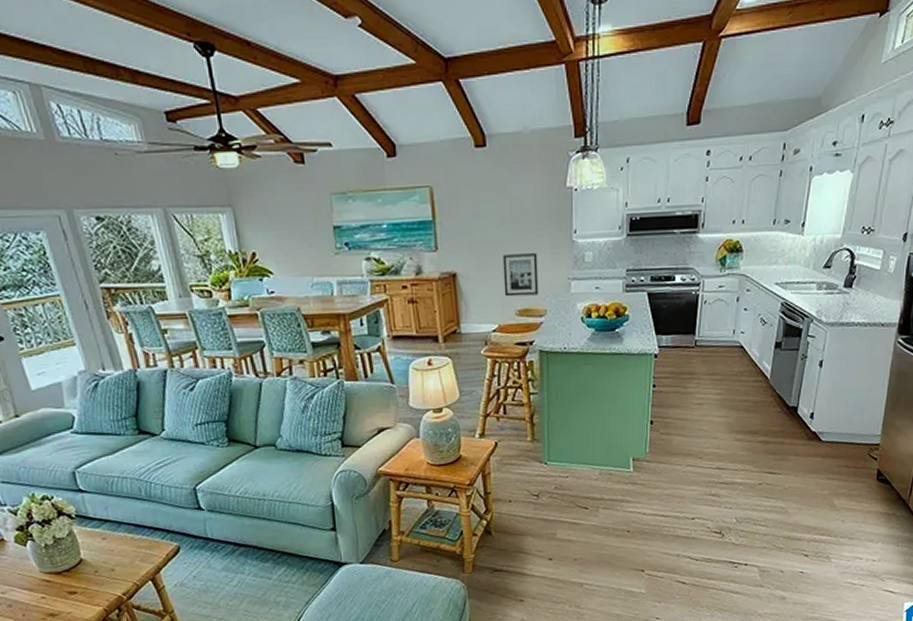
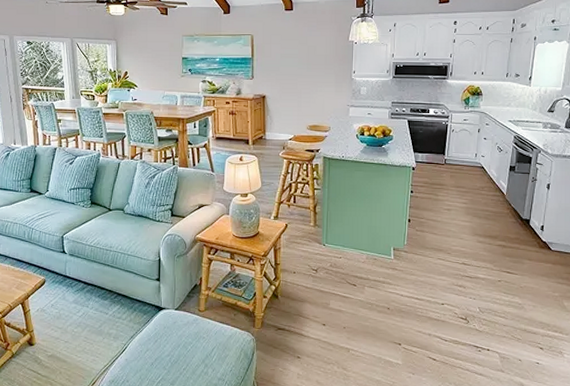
wall art: present [502,253,539,297] -> none [299,85,326,116]

